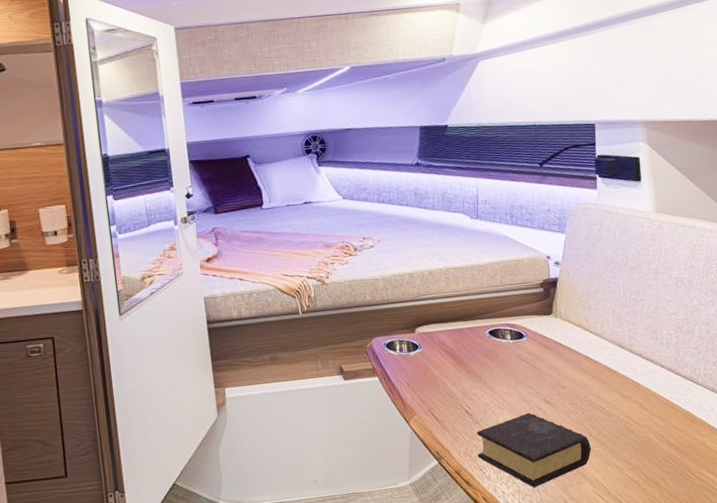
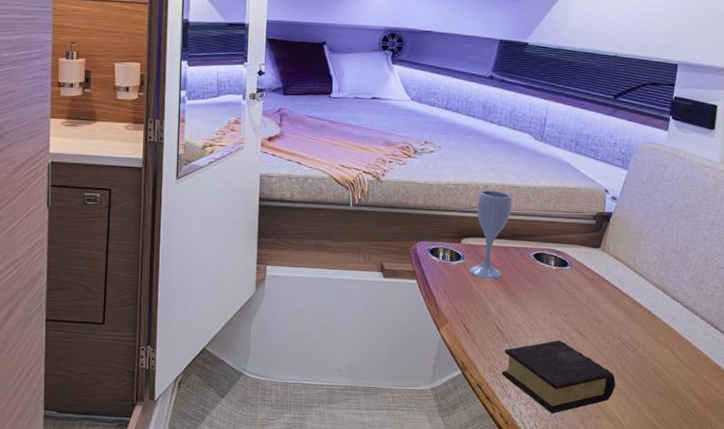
cup: none [425,274,461,364] -> present [469,190,513,279]

